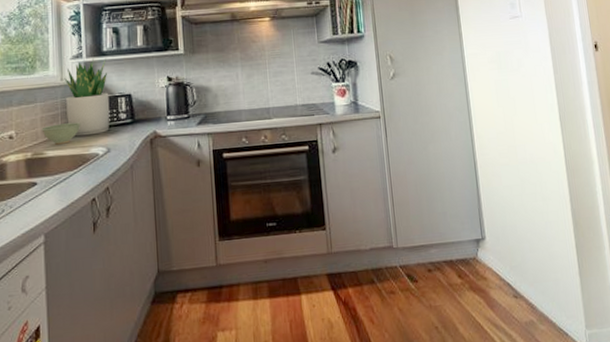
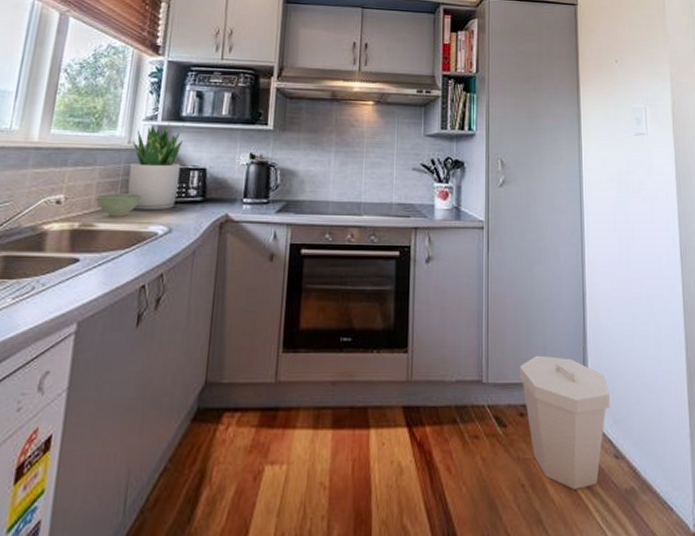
trash can: none [423,219,506,327] -> present [519,355,610,489]

